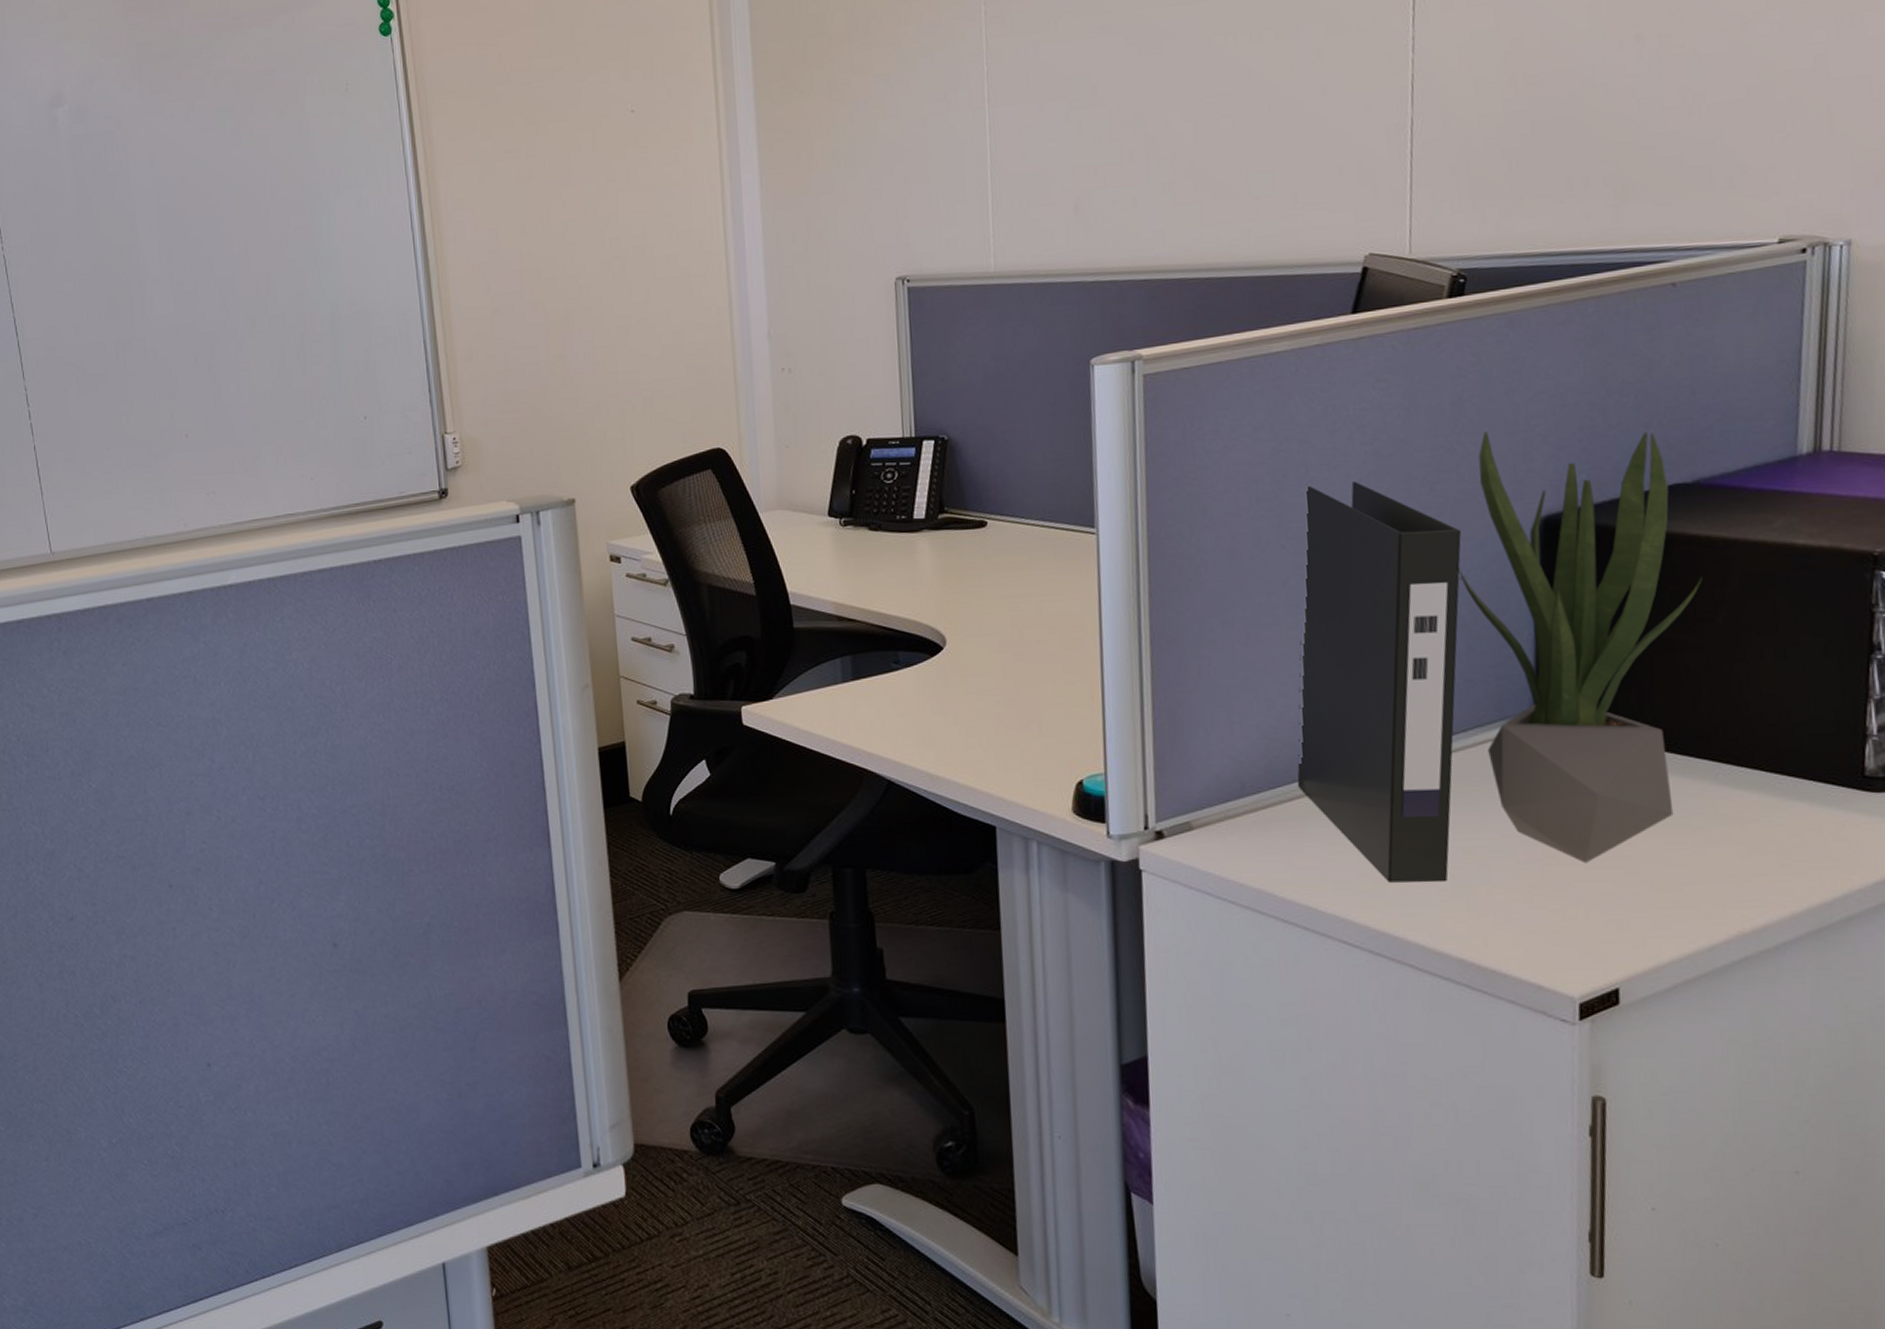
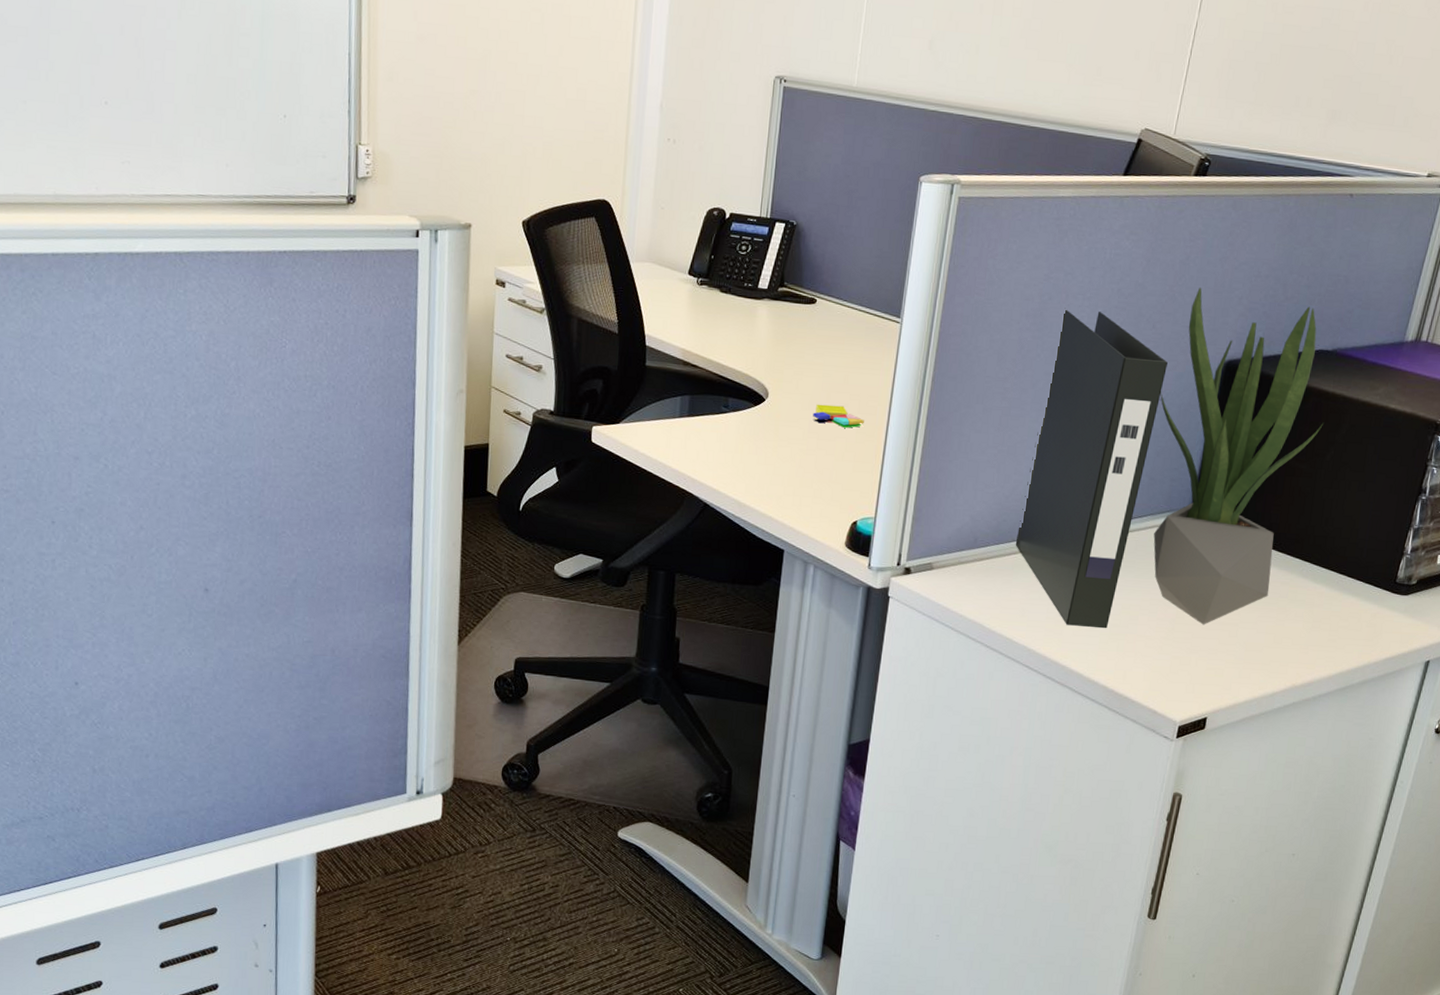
sticky notes: none [1005,642,1071,669] -> present [813,404,864,428]

